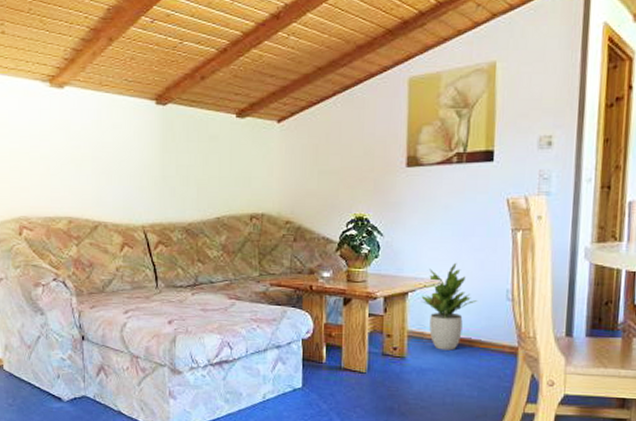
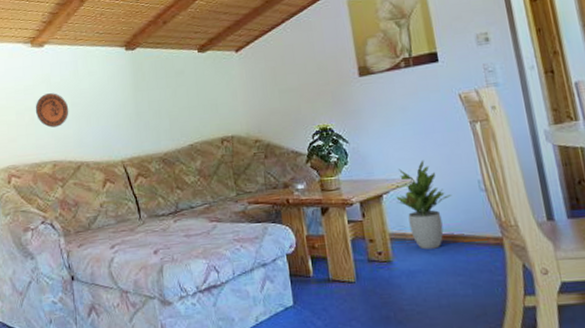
decorative plate: none [51,143,89,181] -> present [35,93,69,128]

